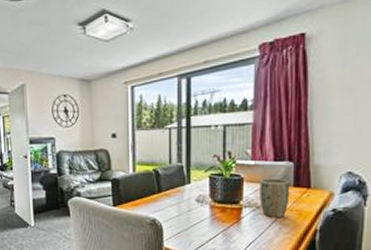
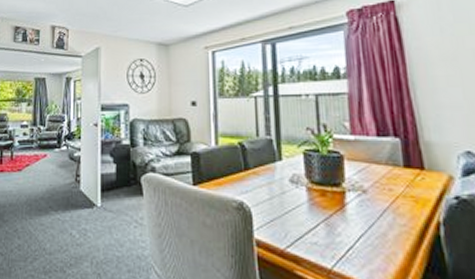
plant pot: present [260,178,290,217] -> none [363,157,401,205]

